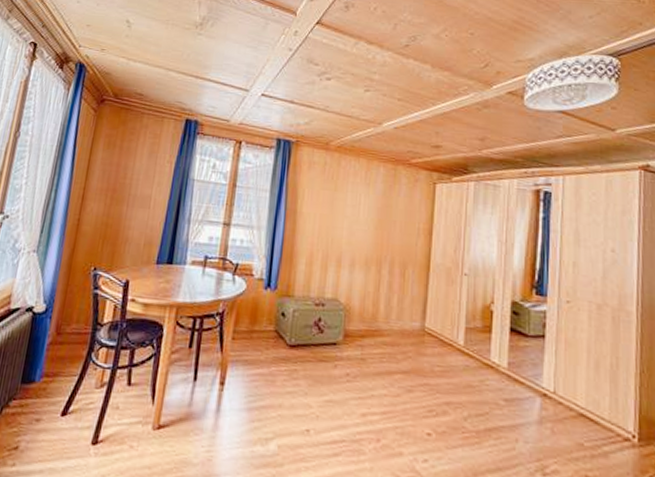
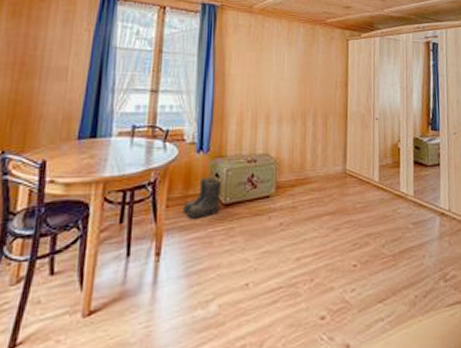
boots: none [248,314,287,355] -> present [183,176,221,219]

